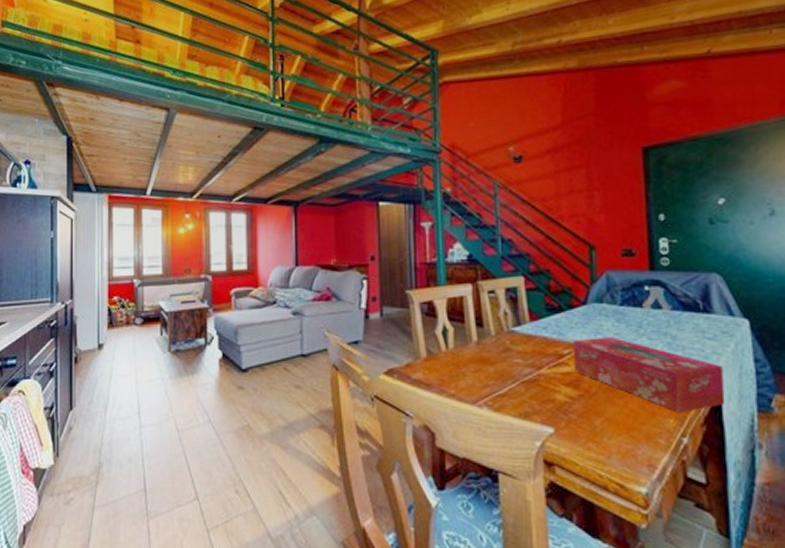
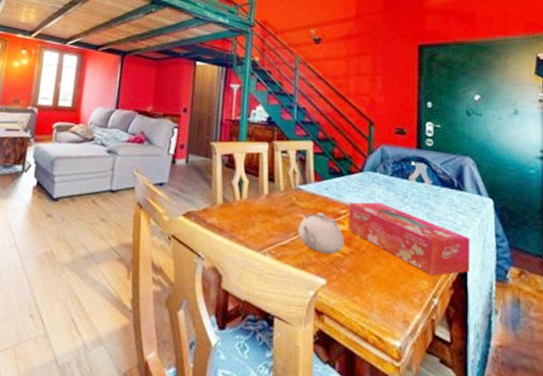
teapot: none [516,355,571,400] -> present [298,212,344,255]

